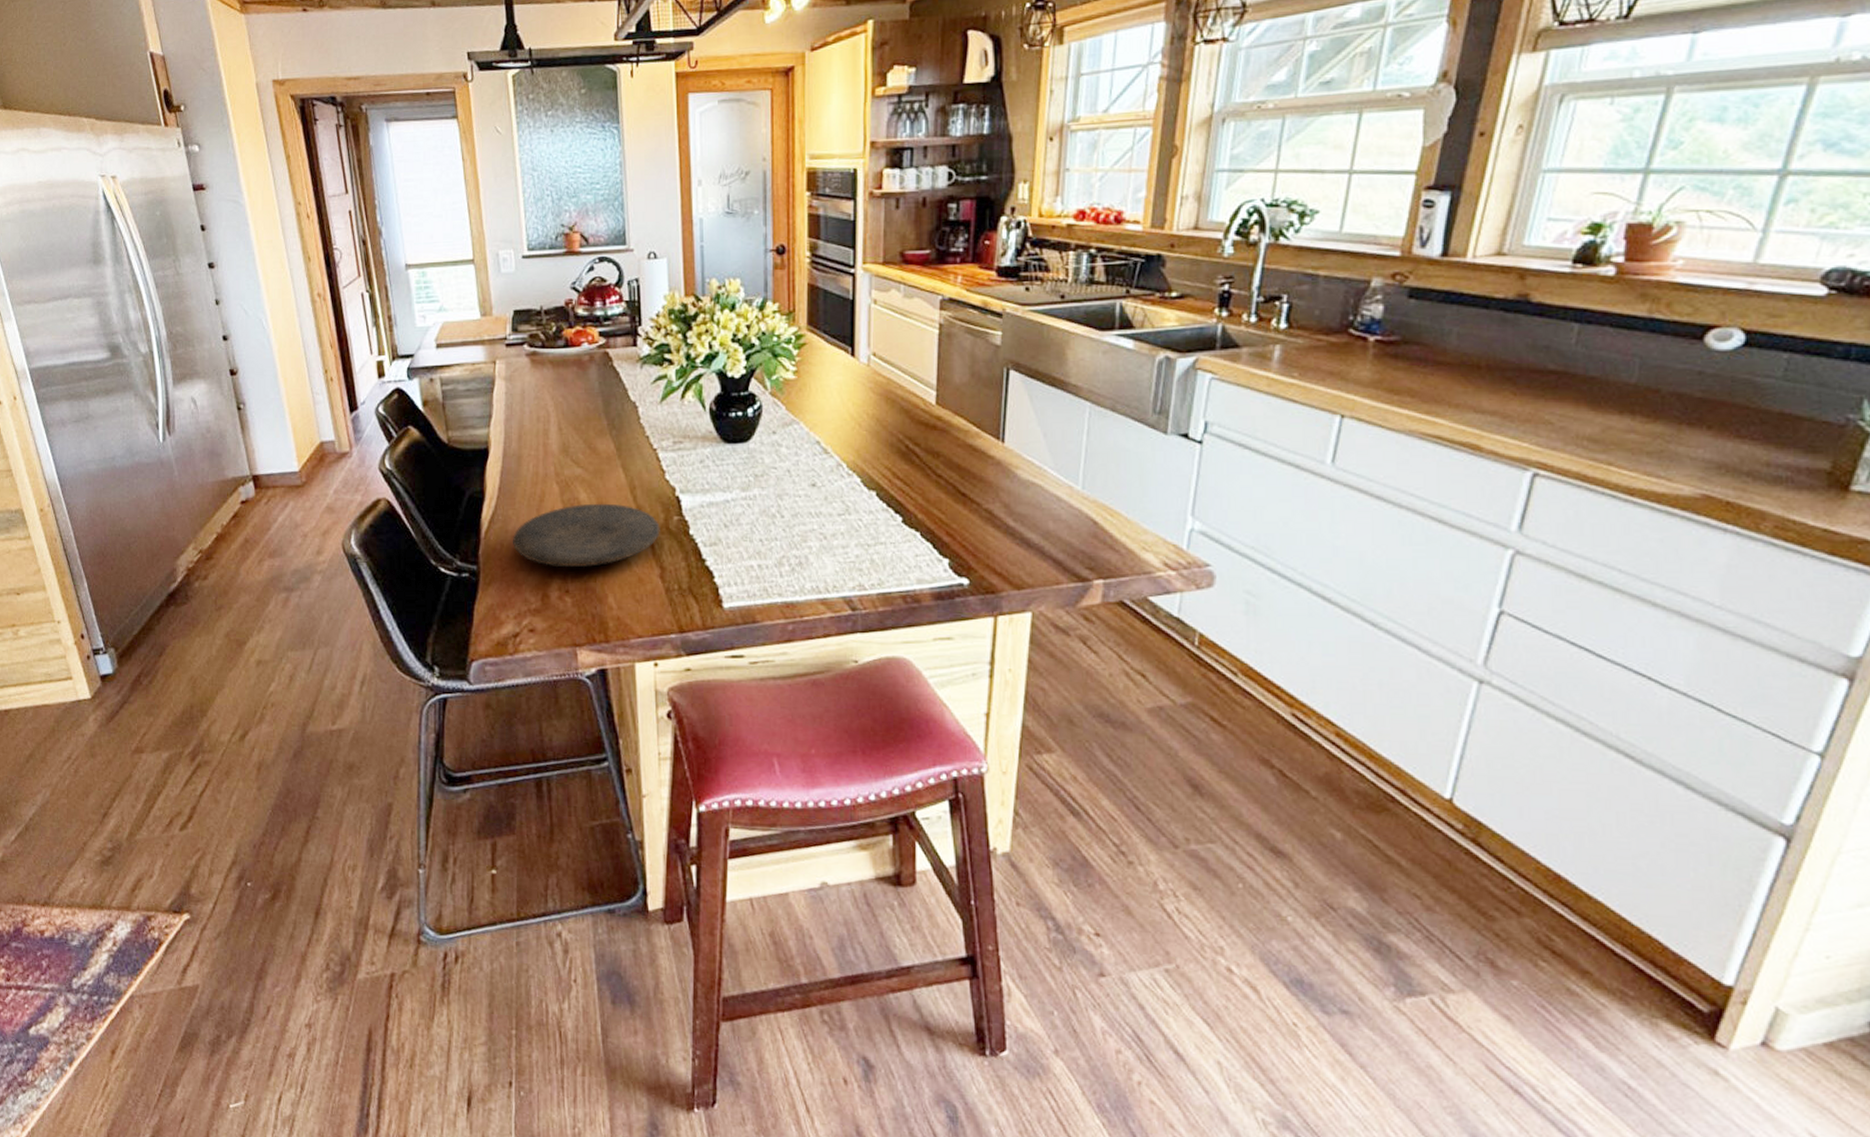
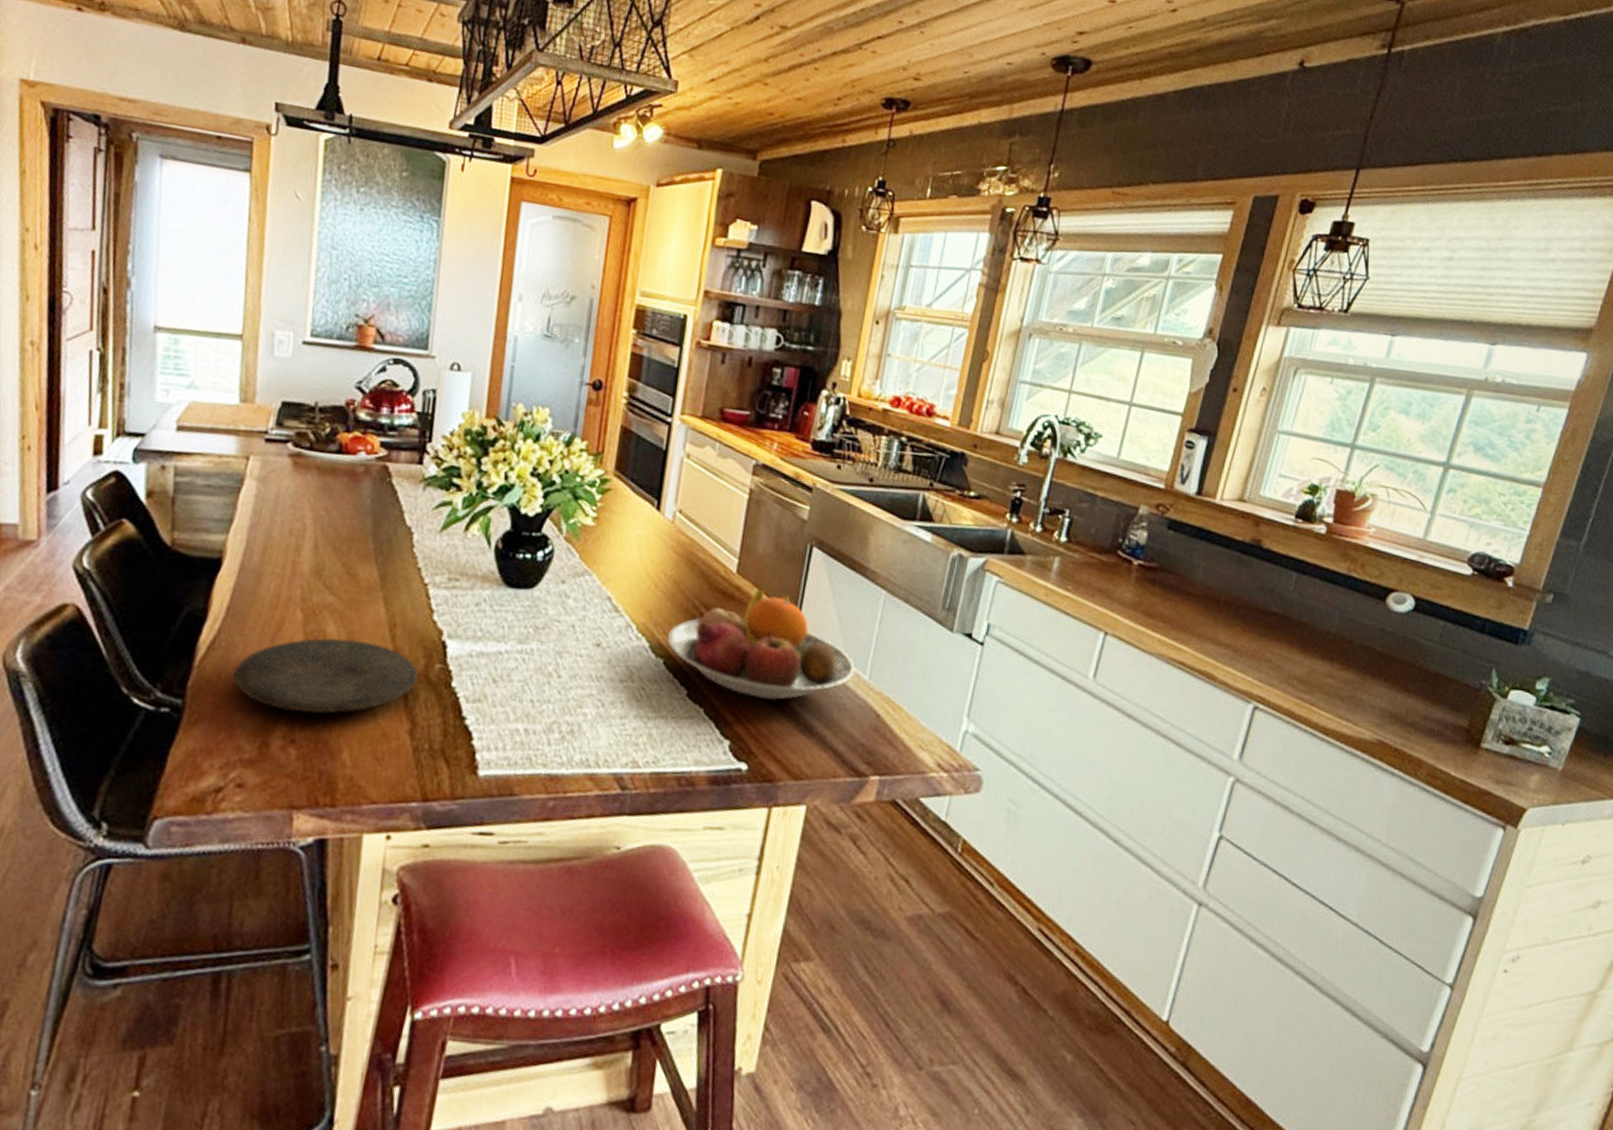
fruit bowl: none [876,414,1067,518] -> present [666,586,856,700]

